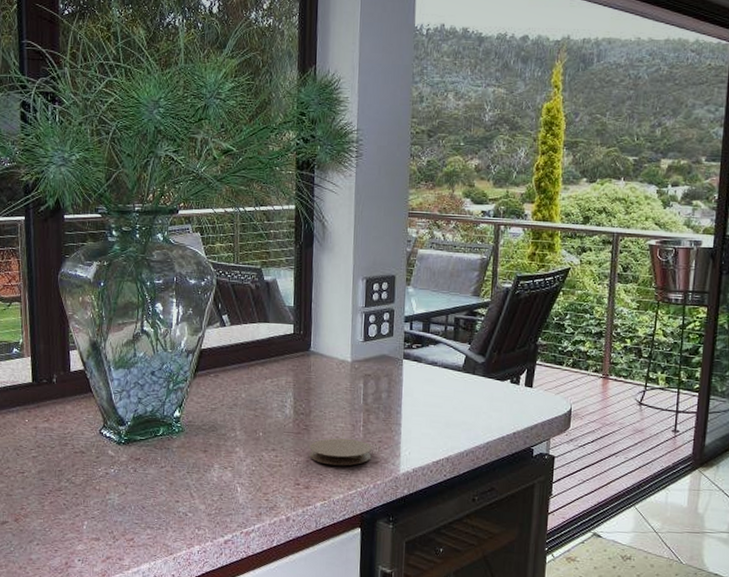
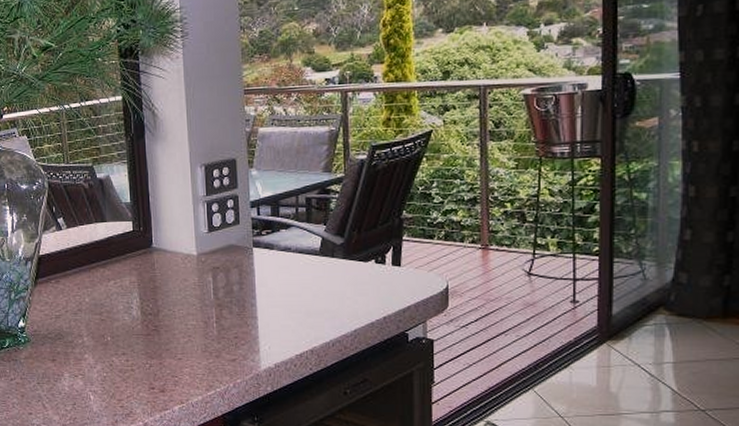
coaster: present [309,438,372,466] -> none [161,336,229,366]

